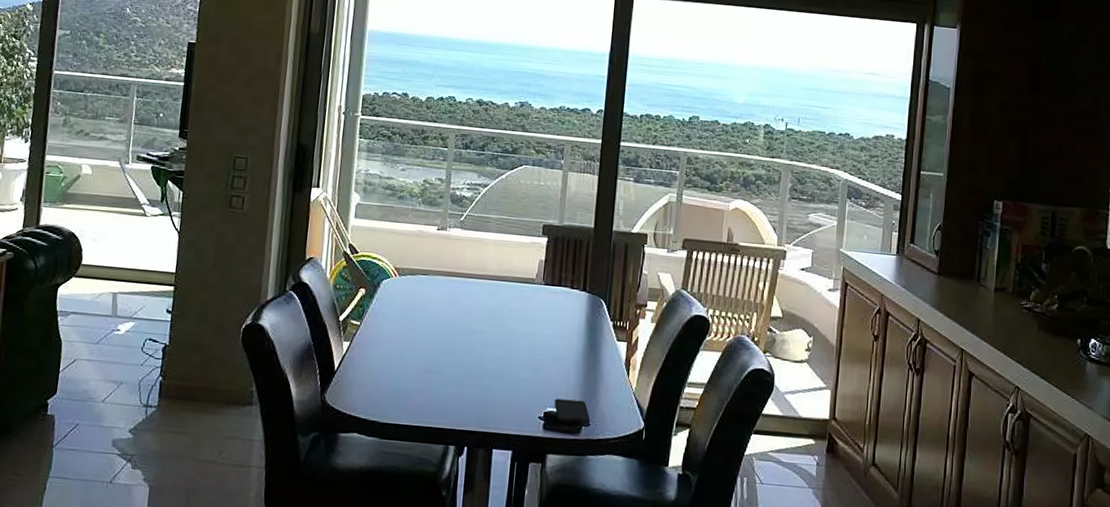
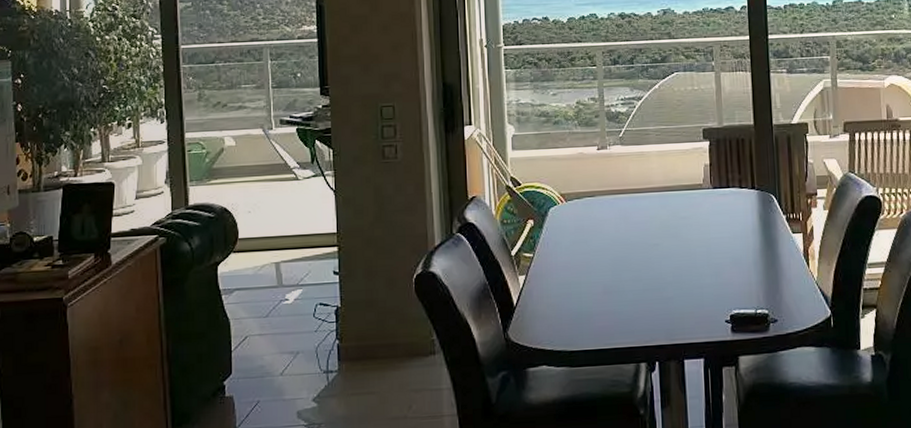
mobile phone: present [554,398,591,425] -> none [739,298,778,322]

